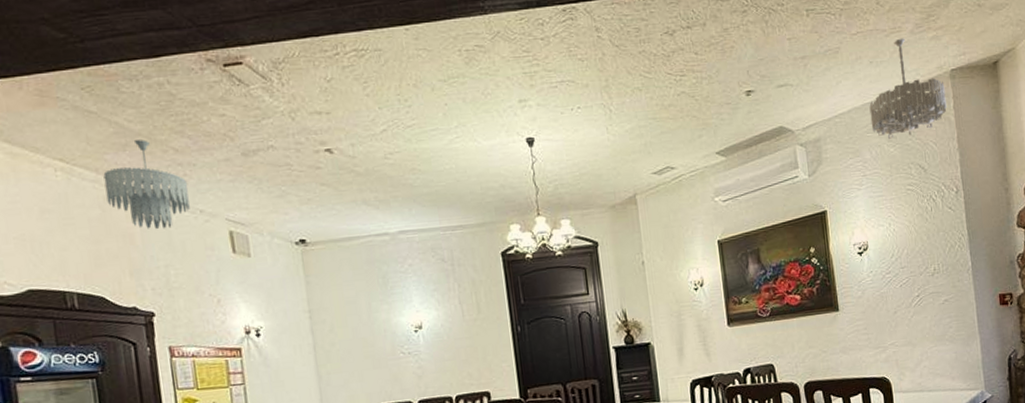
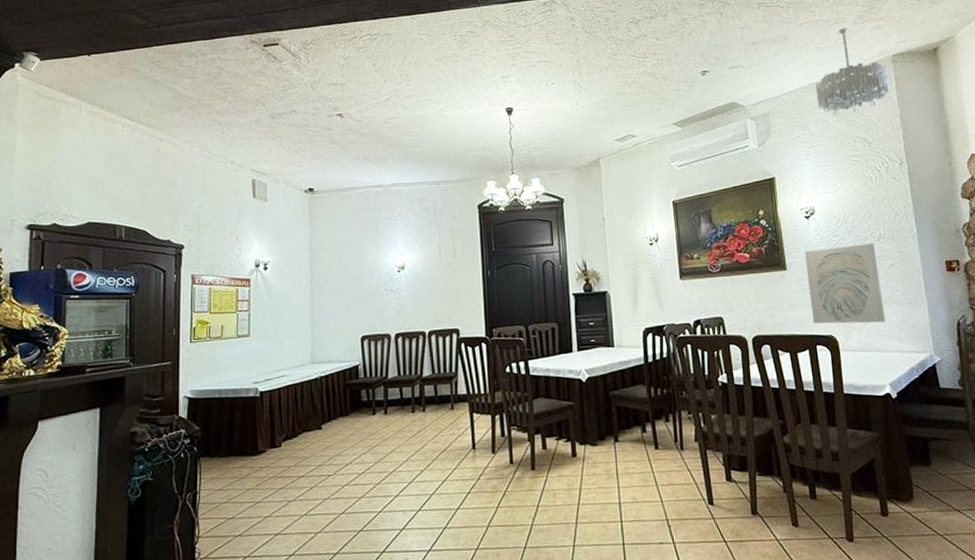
ceiling light fixture: present [103,139,190,230] -> none [159,103,224,177]
wall art: none [857,279,938,366] -> present [804,243,886,324]

